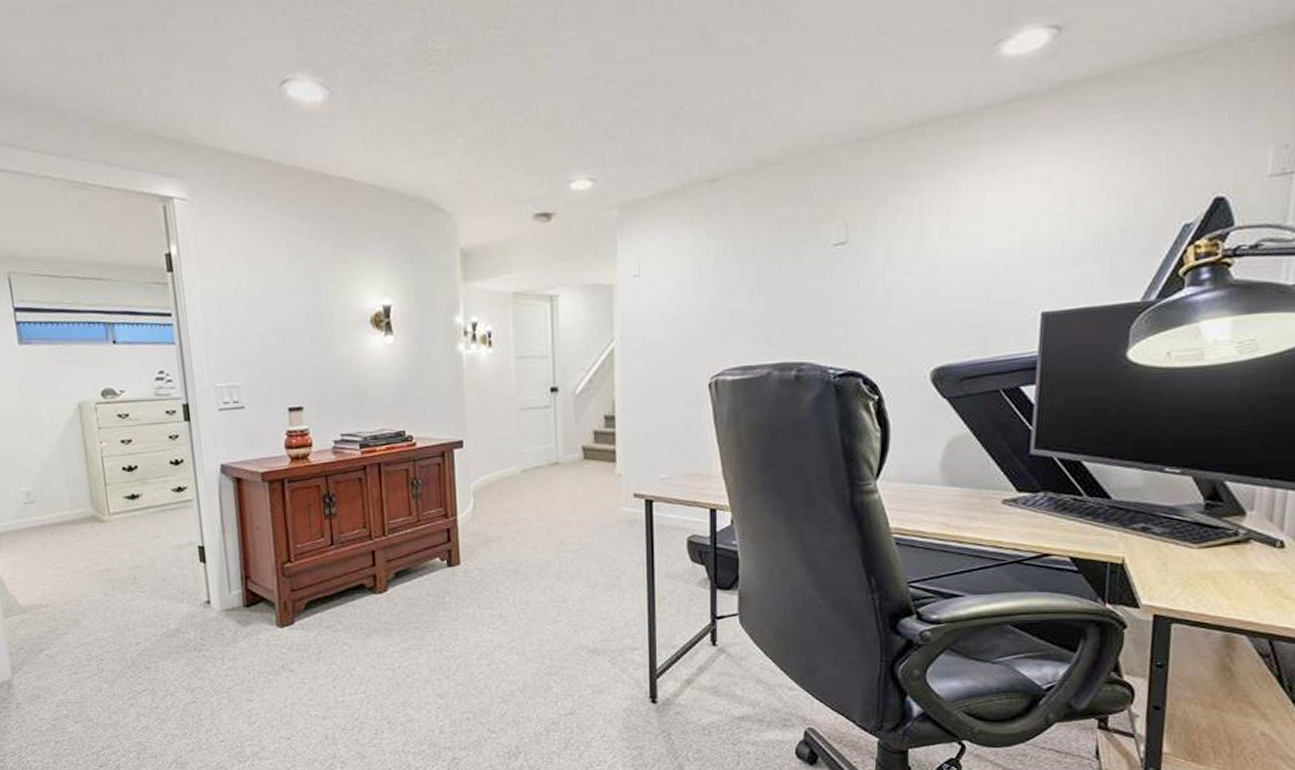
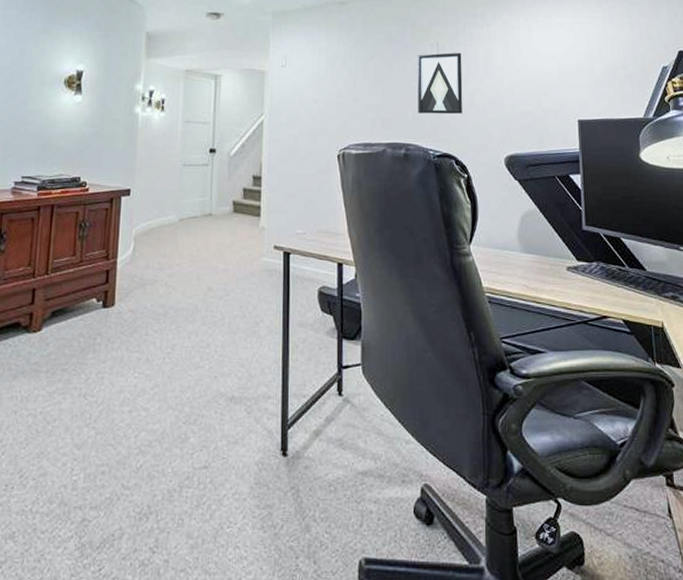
wall art: none [815,233,880,322] -> present [417,52,463,115]

